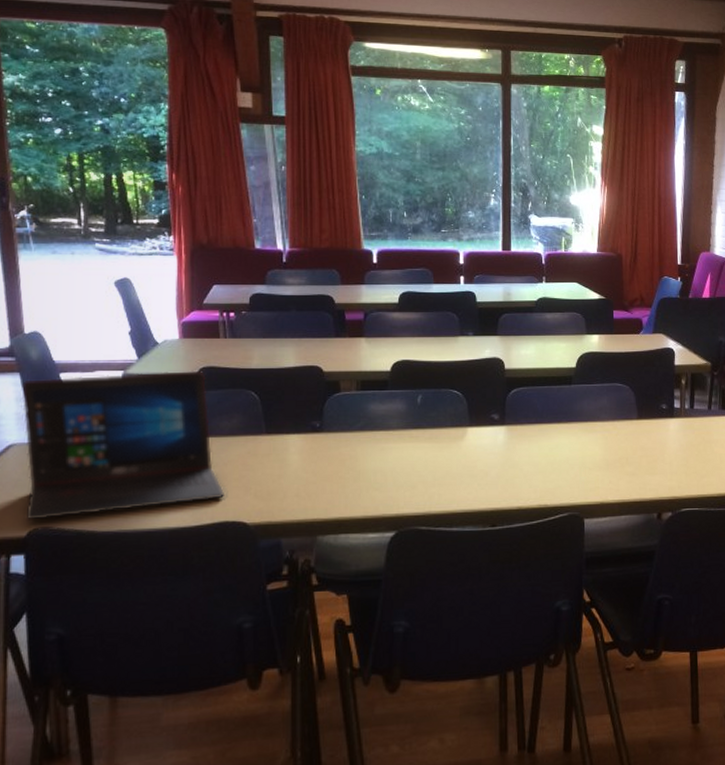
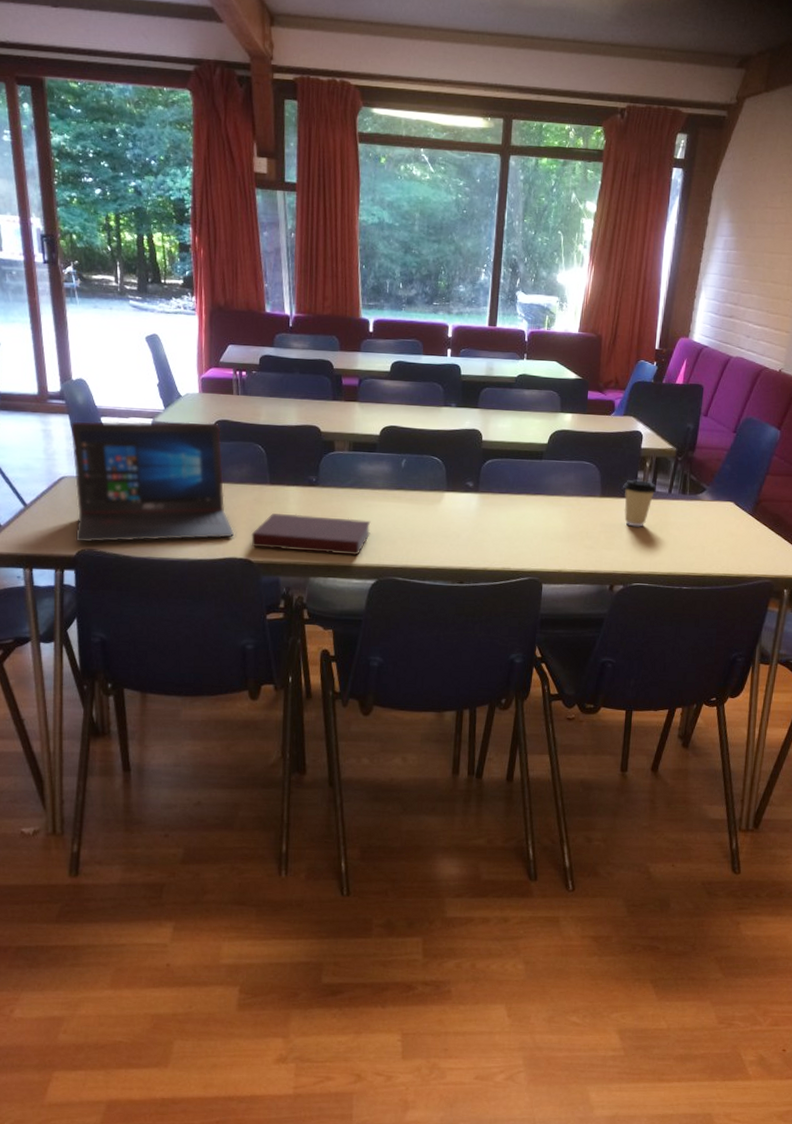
notebook: none [245,465,386,508] -> present [251,514,371,555]
coffee cup: none [660,398,696,448] -> present [623,479,657,527]

